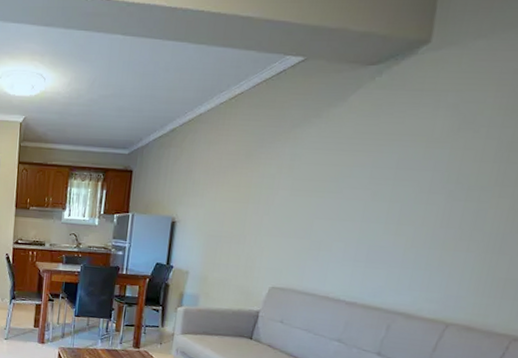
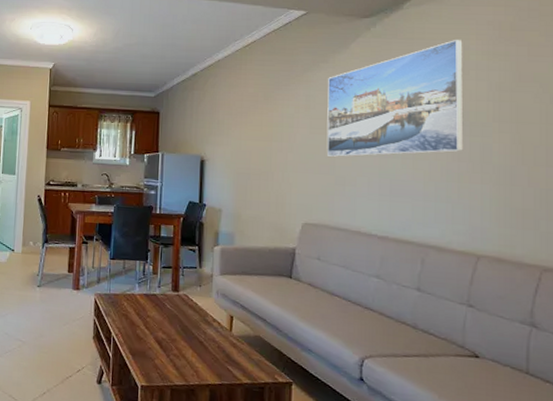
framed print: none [305,90,480,221] -> present [326,39,464,157]

